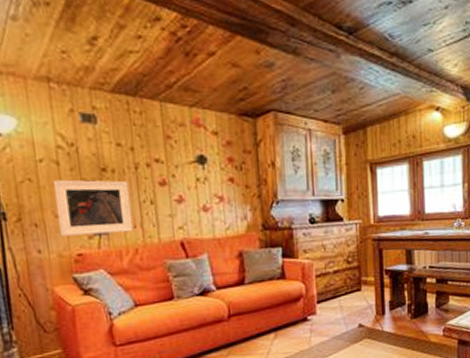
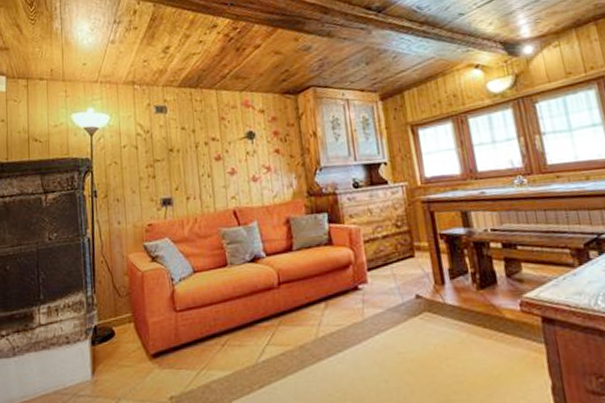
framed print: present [52,179,134,236] -> none [132,158,194,209]

